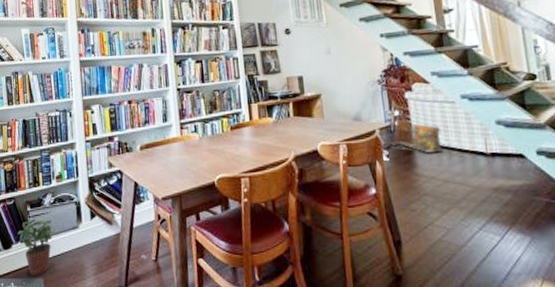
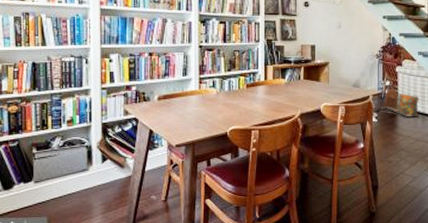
potted plant: present [17,219,55,276] -> none [19,161,62,215]

